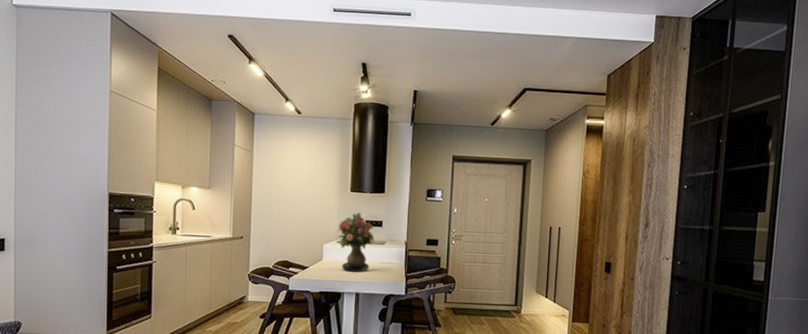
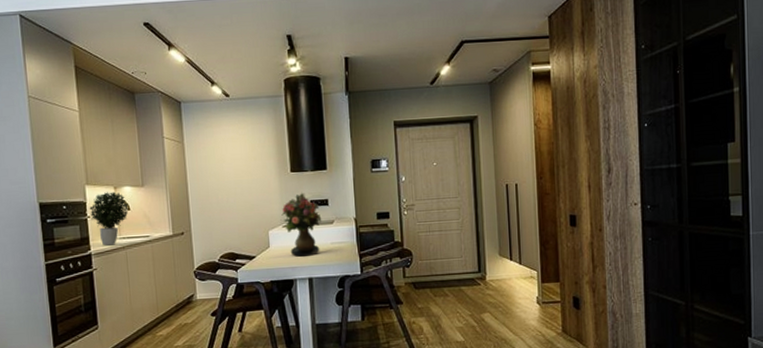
potted plant: none [156,190,194,241] -> present [89,191,130,246]

